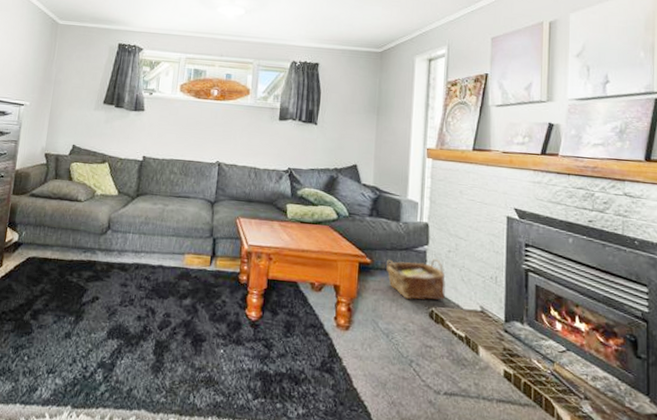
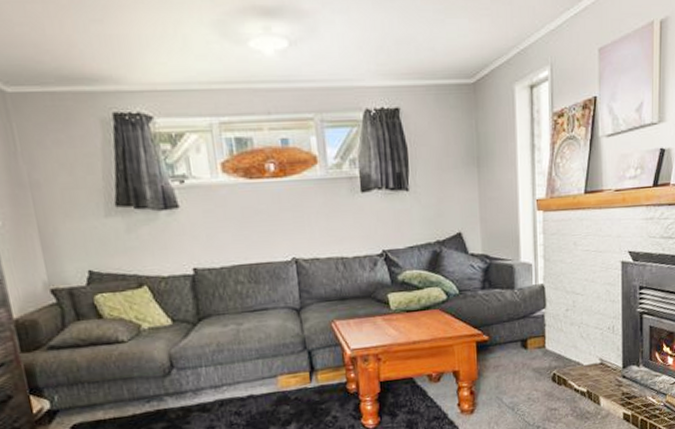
woven basket: present [386,259,446,300] -> none [505,321,565,369]

